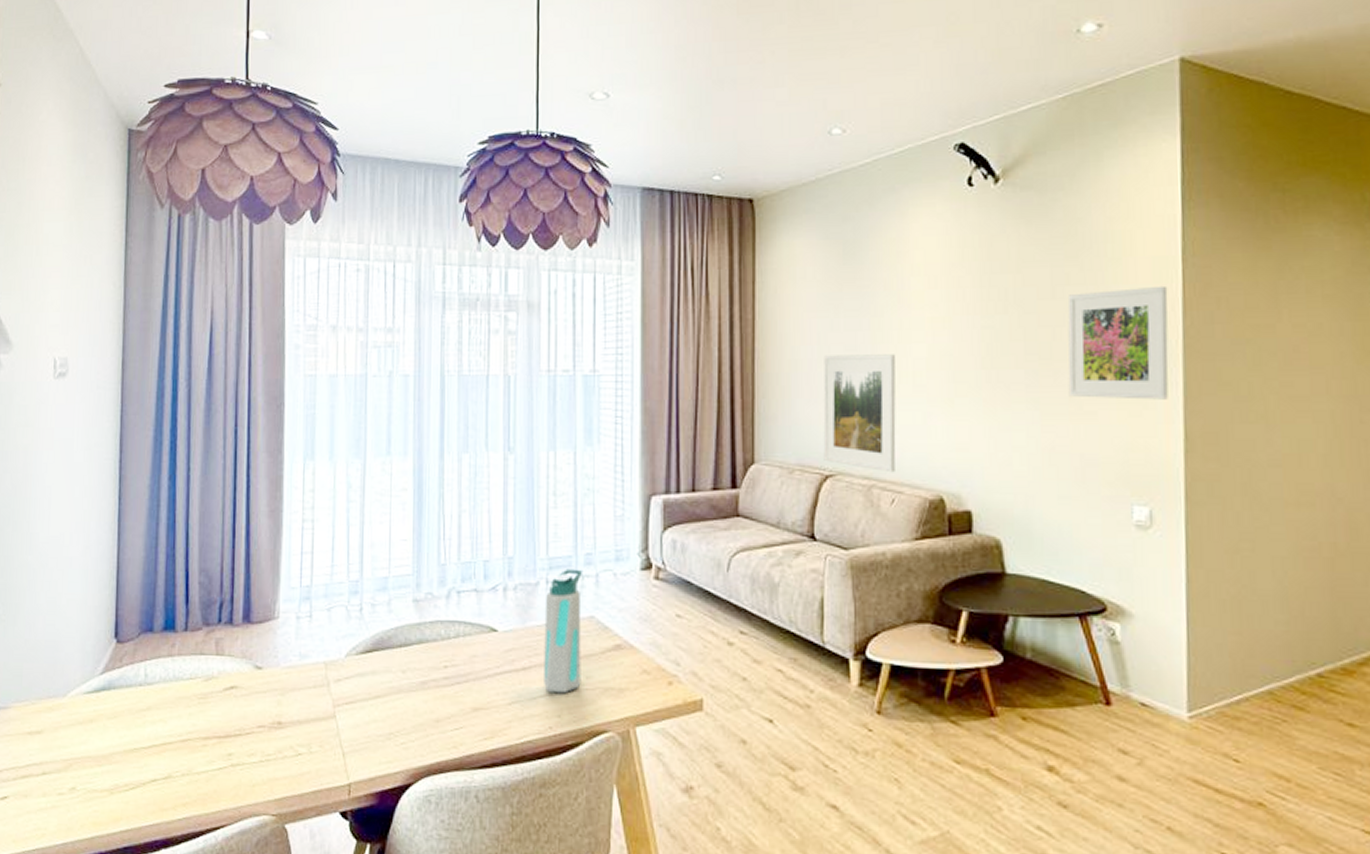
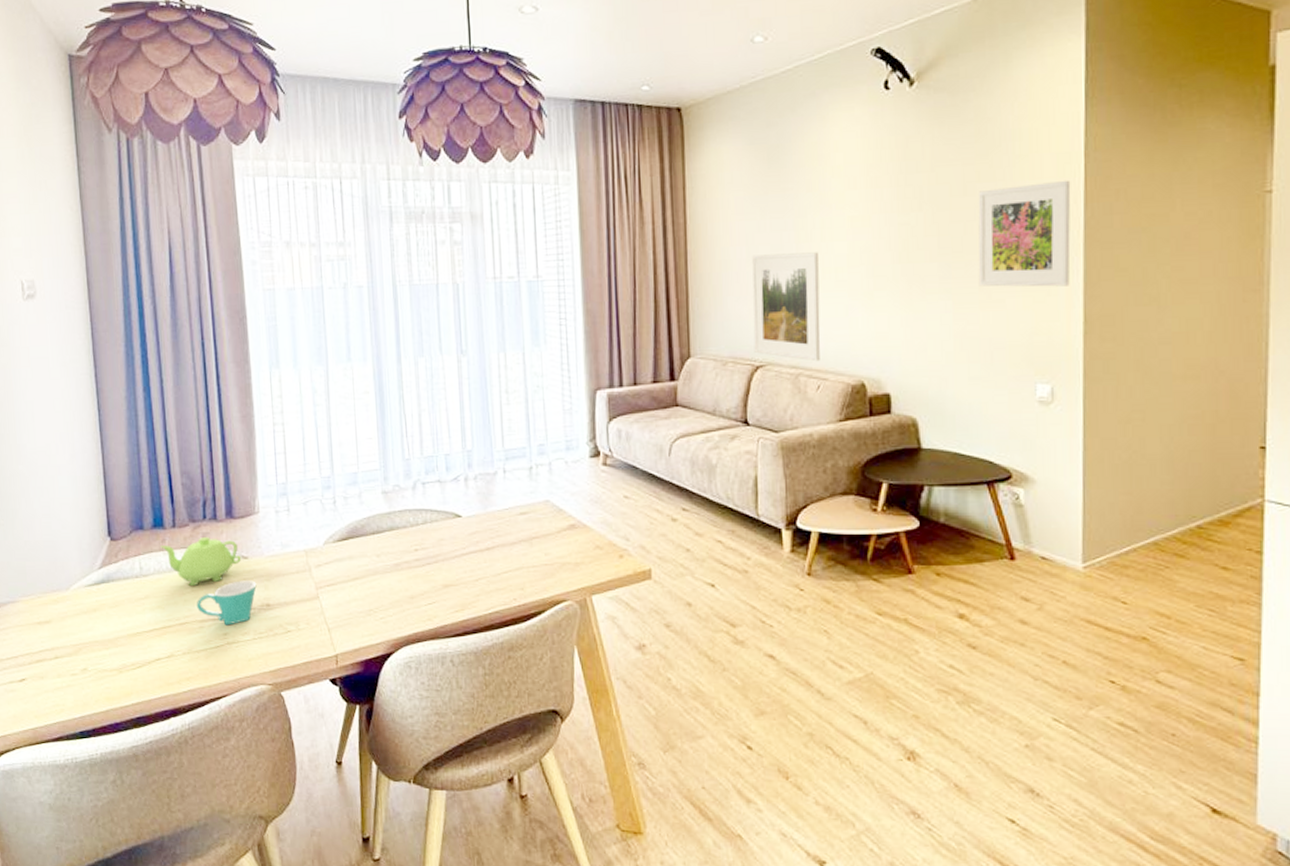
teapot: none [169,642,255,699] -> present [160,536,241,587]
mug: none [202,693,269,745] -> present [197,580,257,626]
water bottle: present [544,568,583,694] -> none [503,459,541,569]

